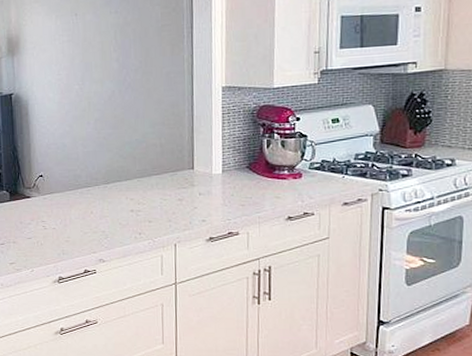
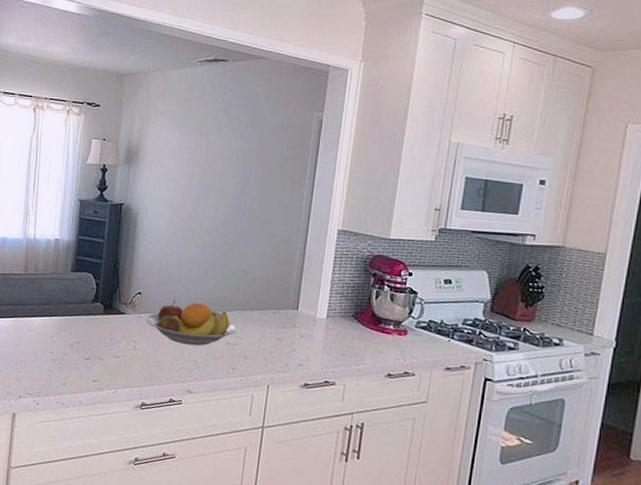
fruit bowl: none [50,176,138,218] -> present [146,301,237,346]

